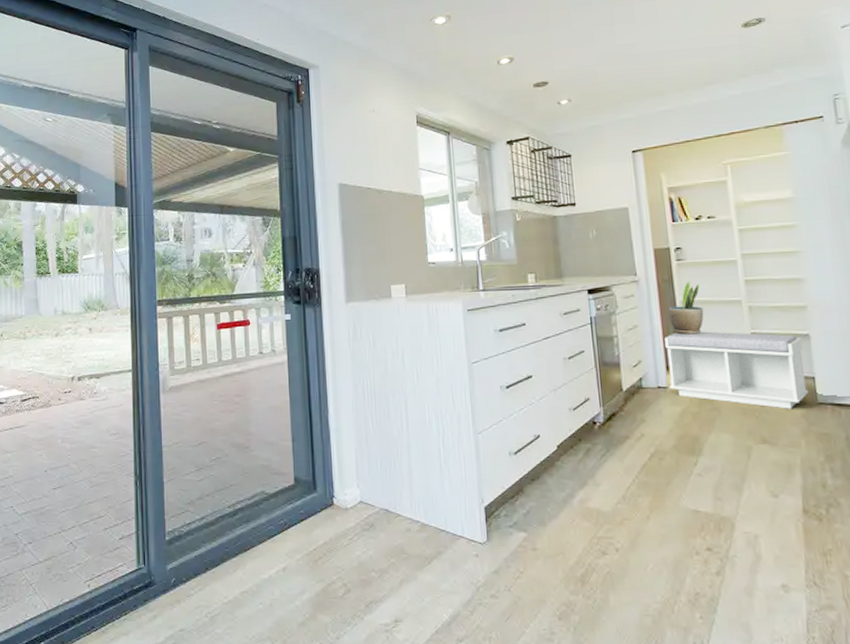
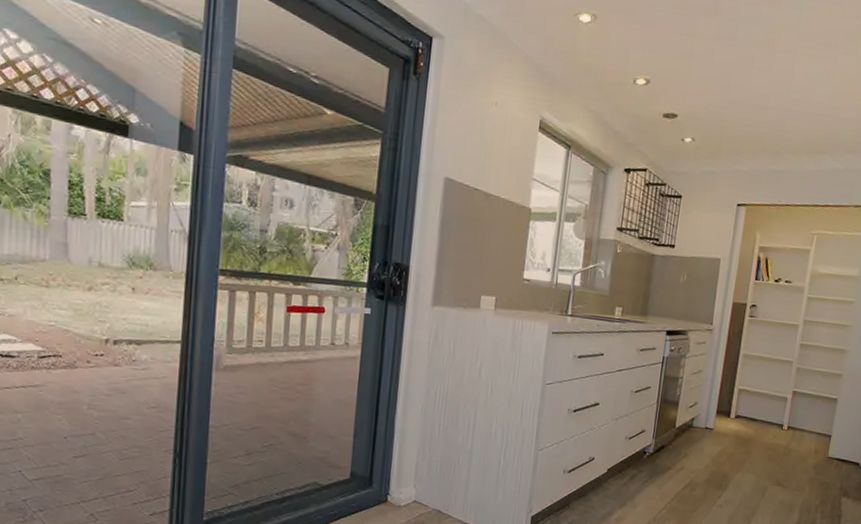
bench: present [664,331,809,409] -> none [715,381,831,460]
potted plant: present [669,281,704,335] -> none [730,337,763,386]

